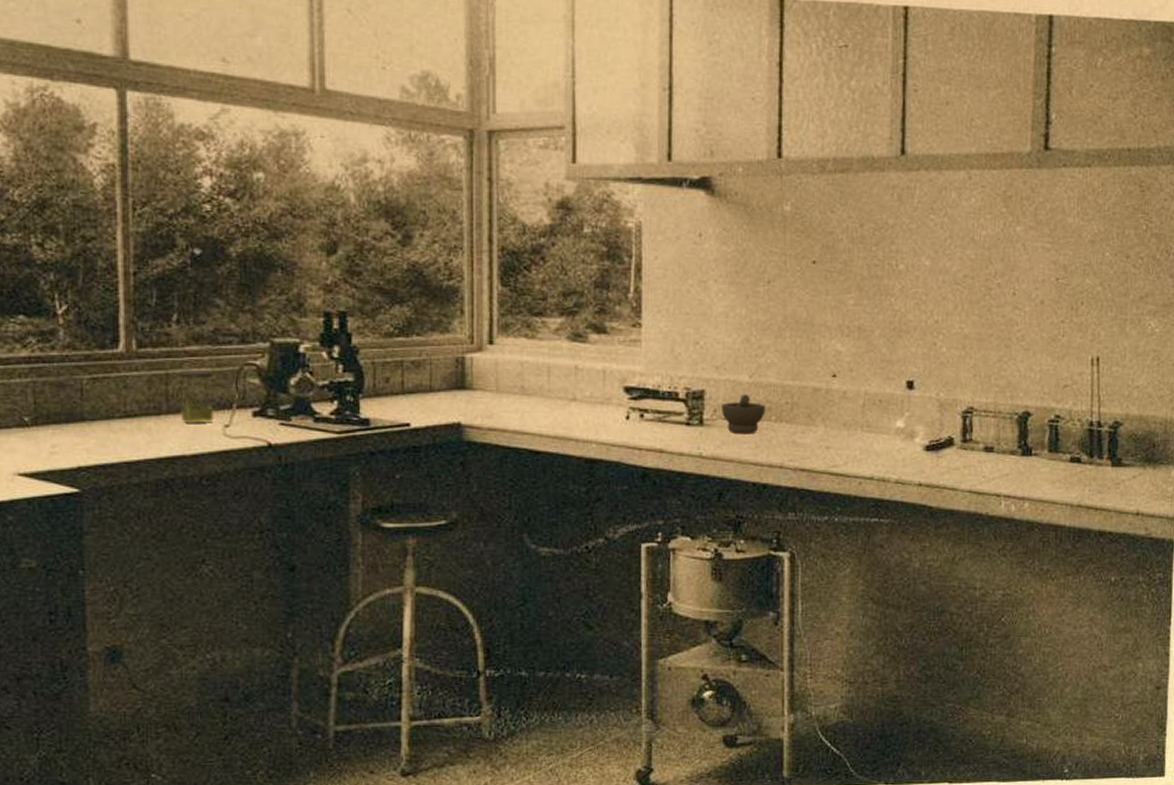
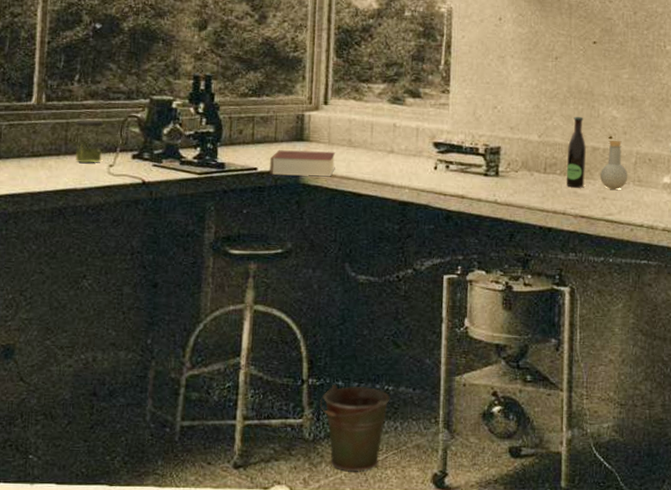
book: none [426,401,506,432] -> present [269,150,336,177]
bucket: none [500,674,583,772] -> present [320,384,390,471]
mortar and pestle: present [721,394,766,435] -> none [514,151,552,185]
bottle: none [782,352,806,436] -> present [566,117,586,188]
flask: none [823,378,856,437] -> present [600,140,628,190]

